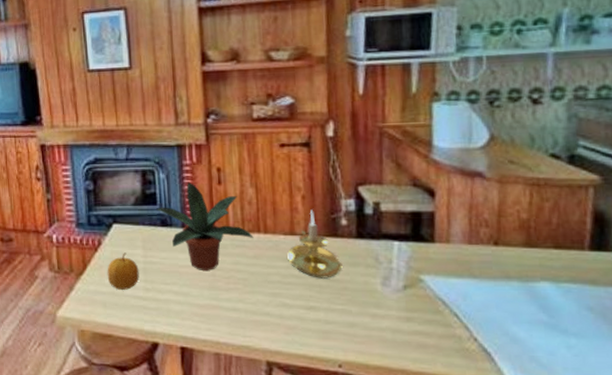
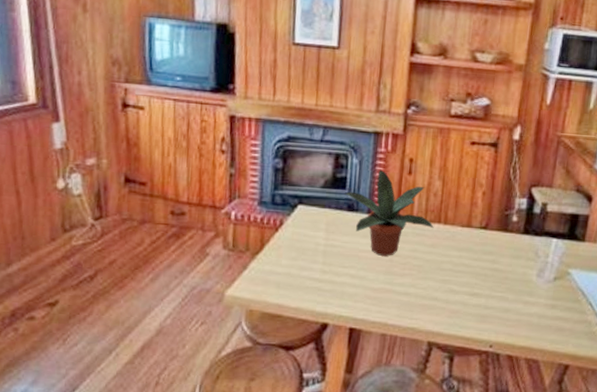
fruit: present [107,252,139,290] -> none [284,234,319,271]
candle holder: present [287,209,343,279] -> none [461,205,508,269]

